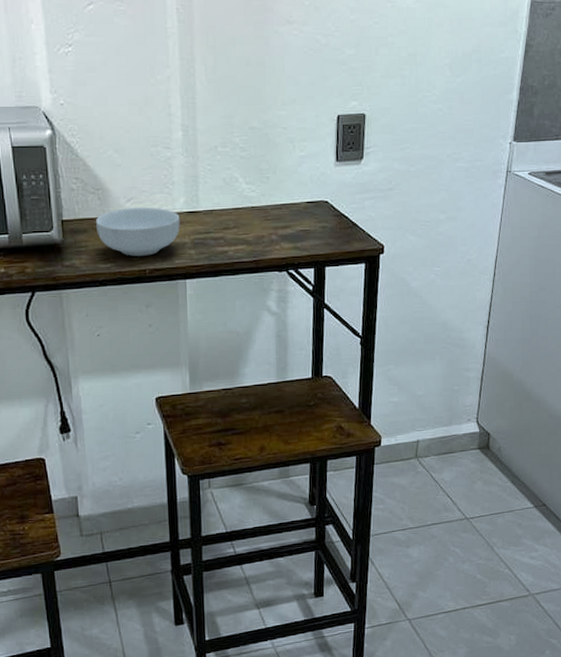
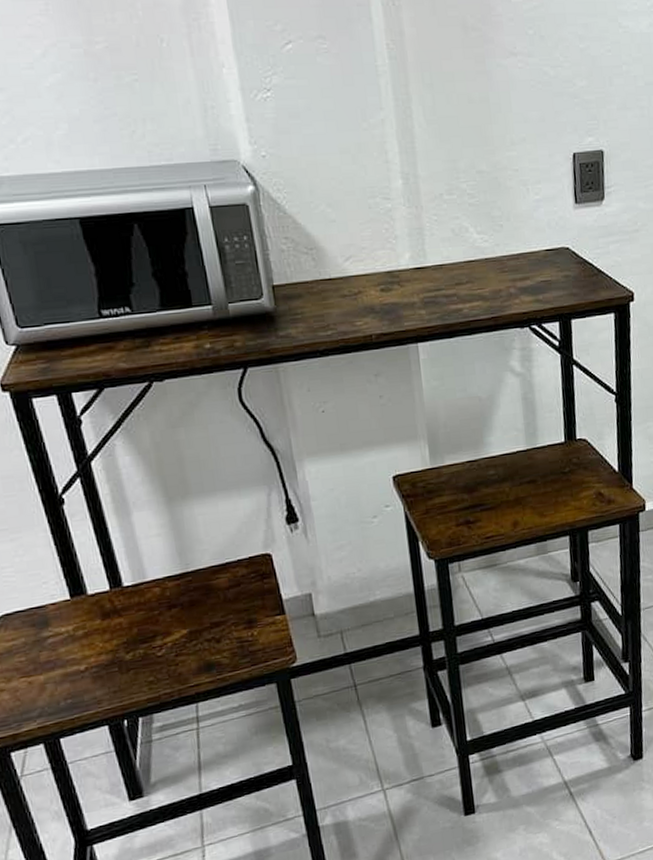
cereal bowl: present [96,207,180,256] -> none [311,265,407,321]

